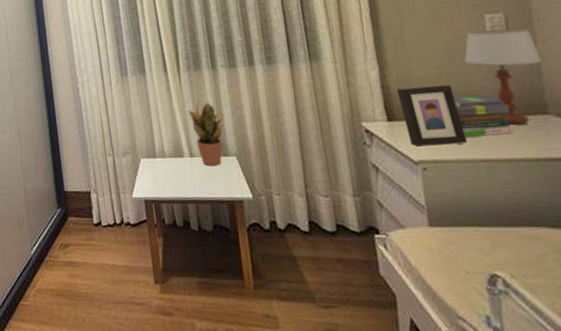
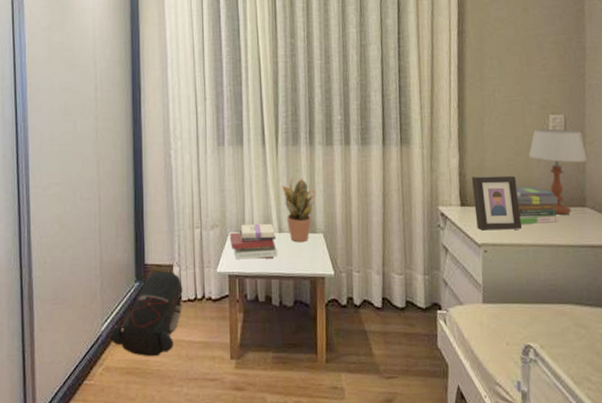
backpack: none [39,197,103,280] -> present [110,270,183,357]
books: none [140,148,192,185] -> present [229,223,278,260]

